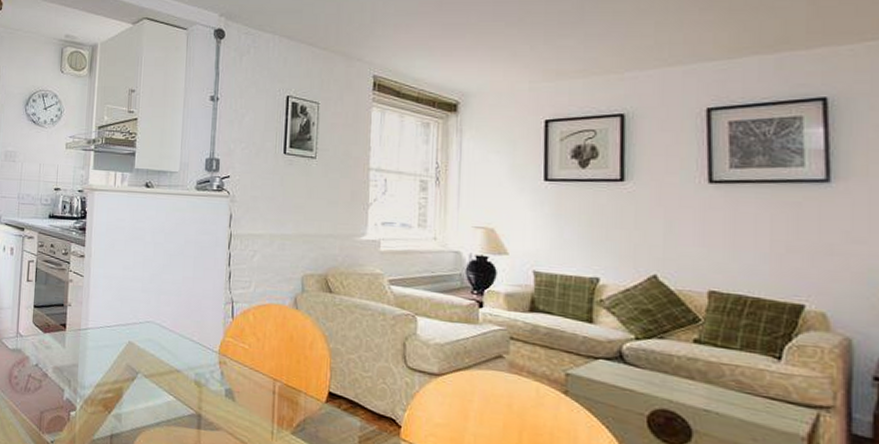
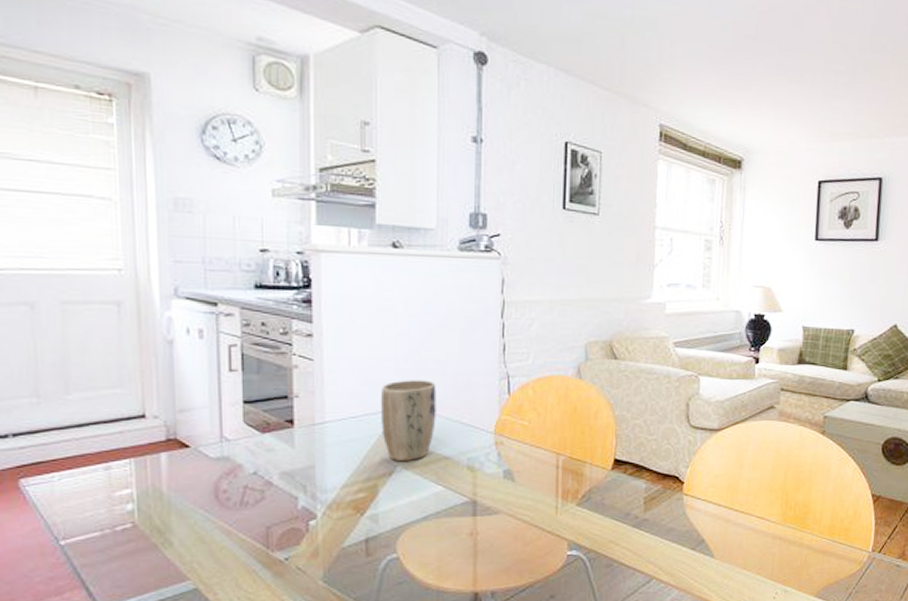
plant pot: none [128,298,173,370] -> present [381,380,437,461]

